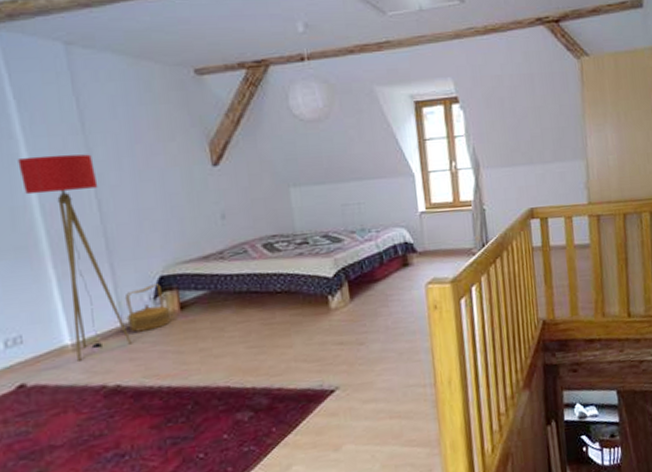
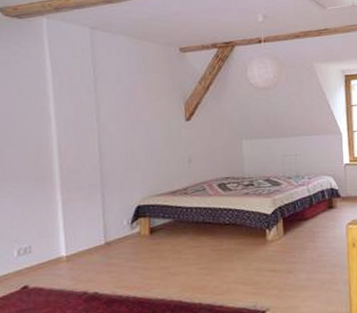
floor lamp: present [17,154,131,361] -> none [47,108,110,270]
basket: present [124,284,171,332] -> none [109,212,142,250]

